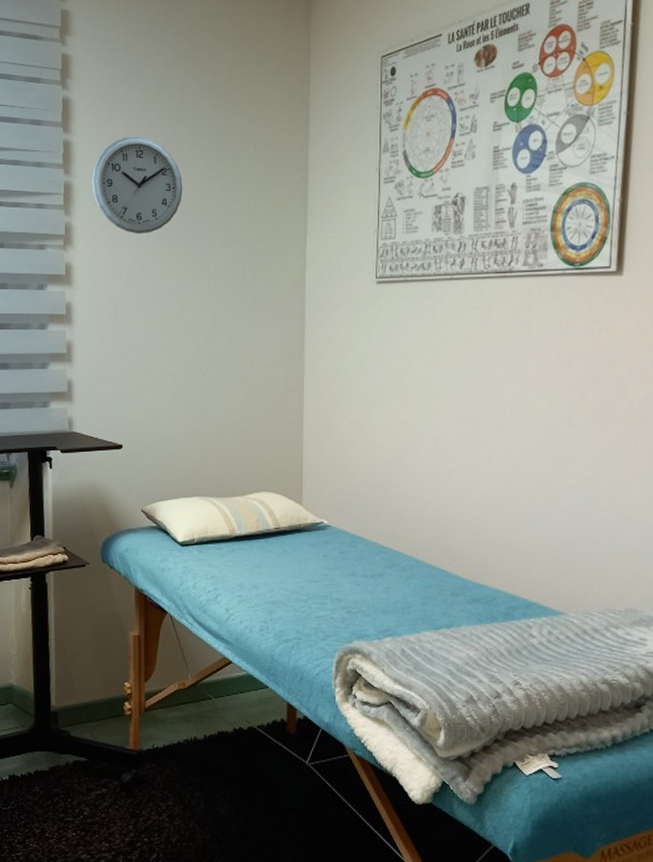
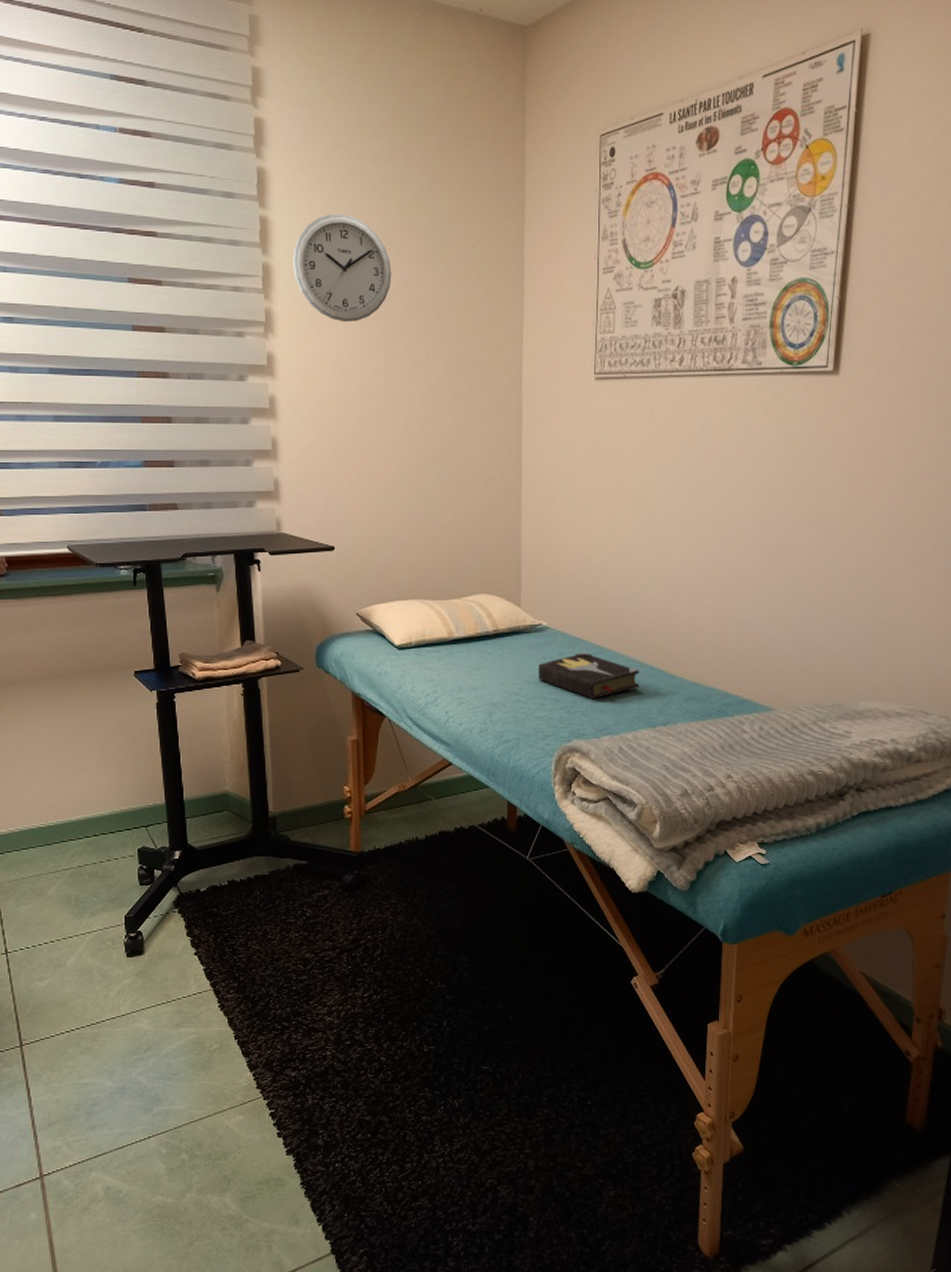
hardback book: none [320,550,423,600] -> present [538,651,640,700]

